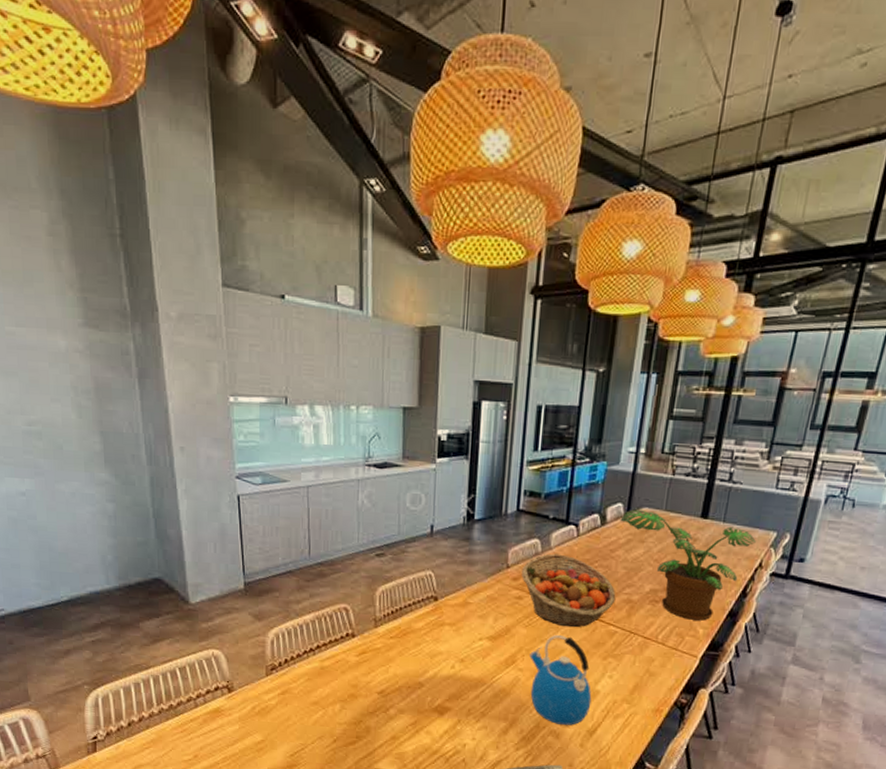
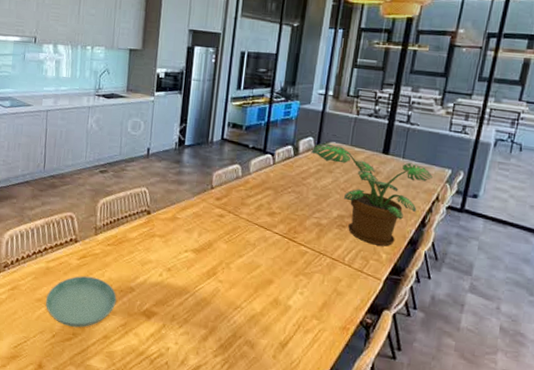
saucer: none [322,673,404,730] -> present [45,276,117,328]
fruit basket: present [522,553,616,628] -> none [224,178,307,246]
kettle: present [529,635,592,726] -> none [229,251,284,337]

